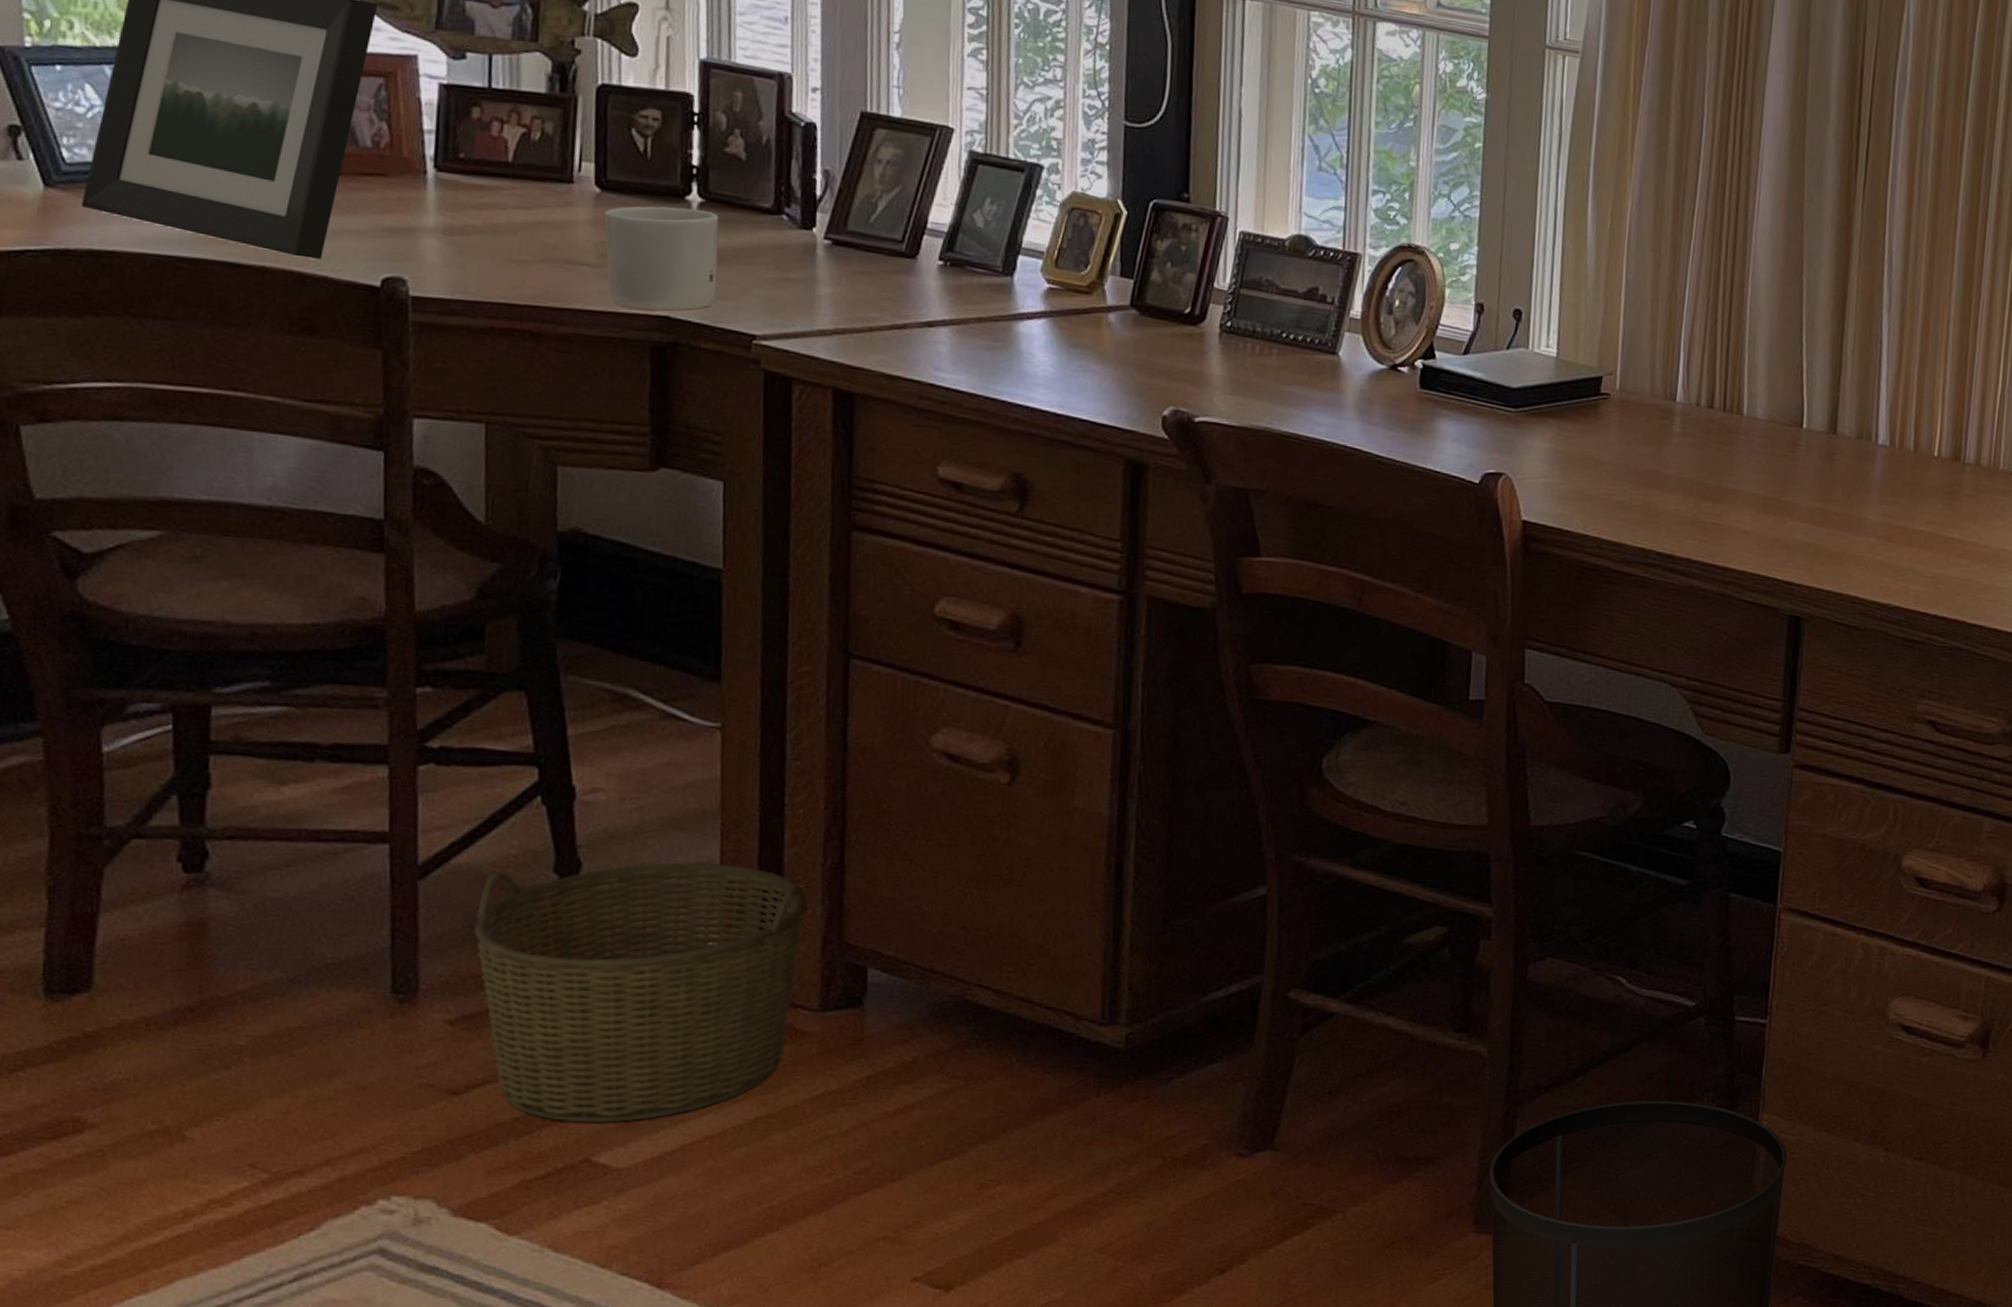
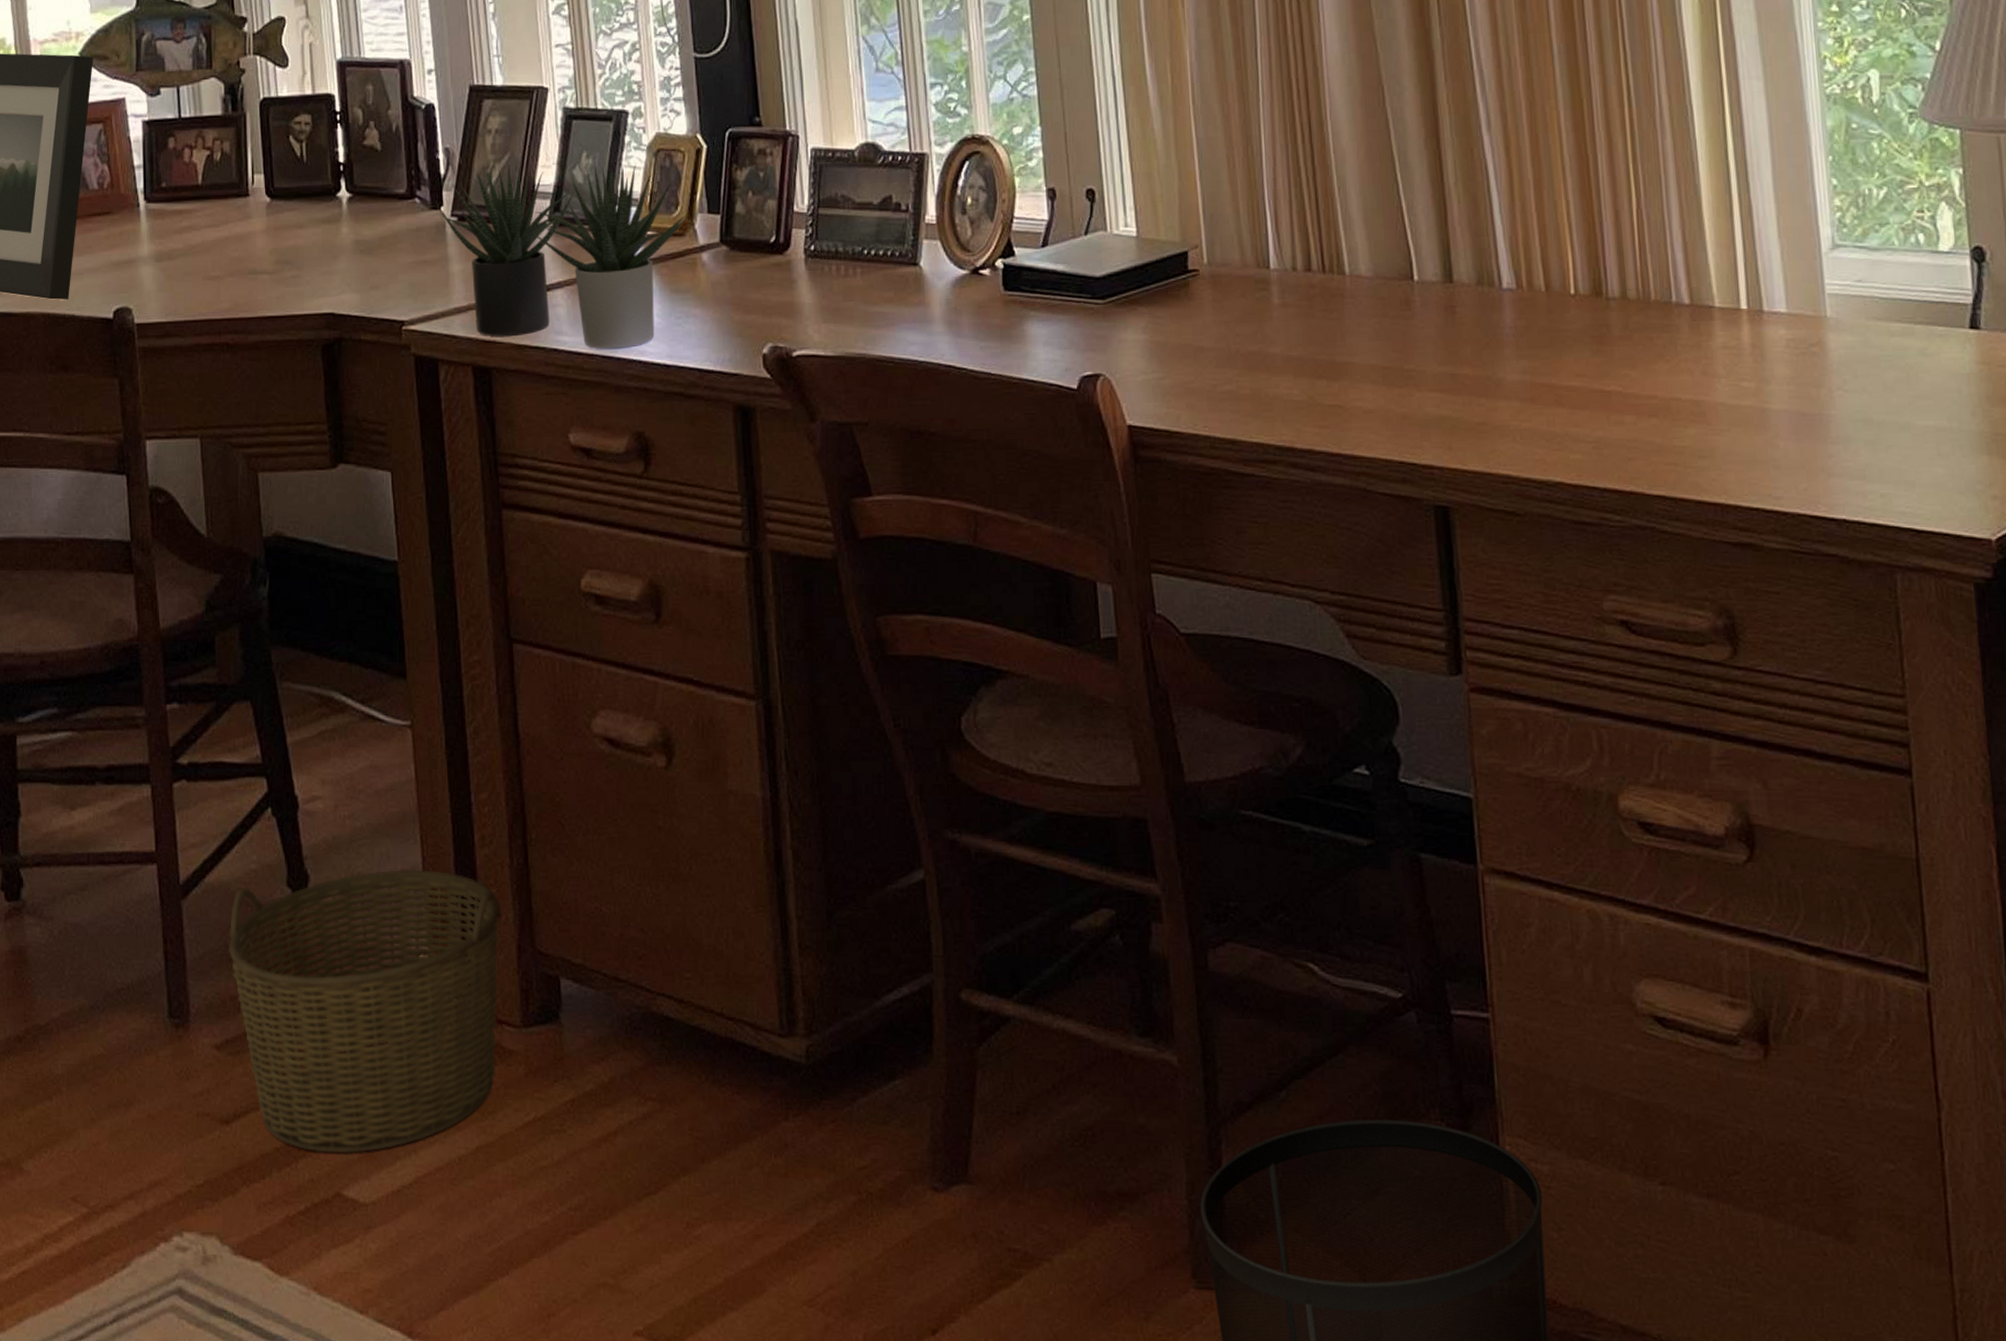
mug: present [603,206,720,312] -> none [275,204,369,310]
succulent plant: none [808,195,1100,393] -> present [437,162,689,350]

